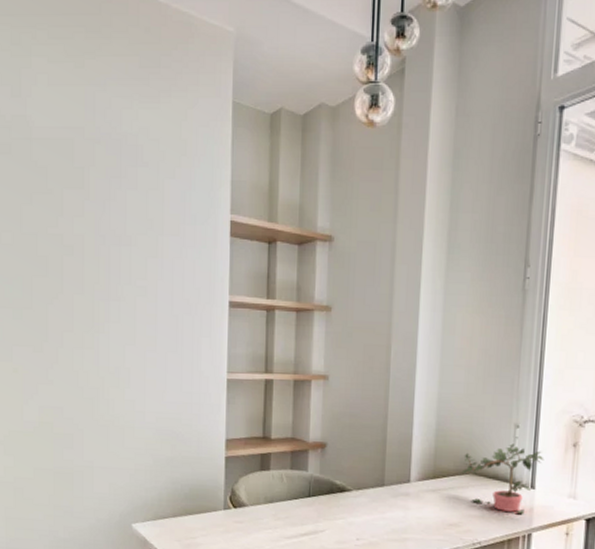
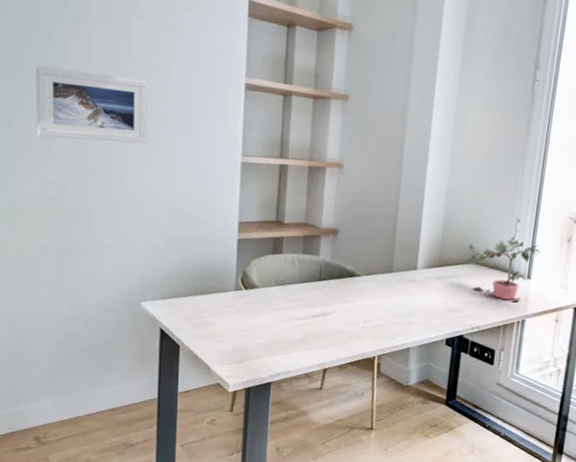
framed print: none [34,297,137,366] -> present [36,65,148,144]

